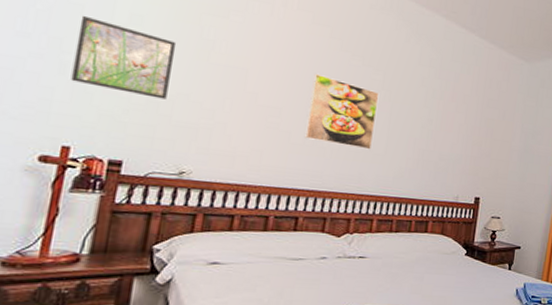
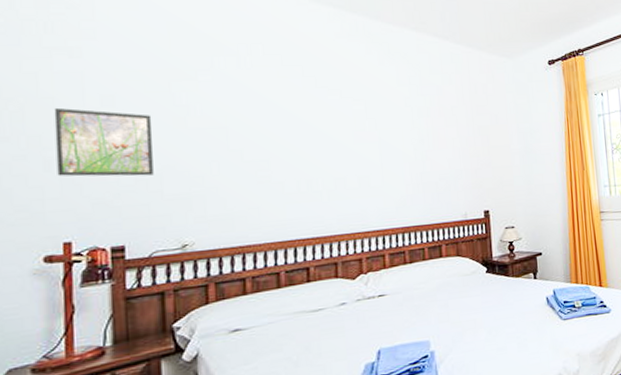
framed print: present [305,73,380,150] -> none [294,116,367,186]

